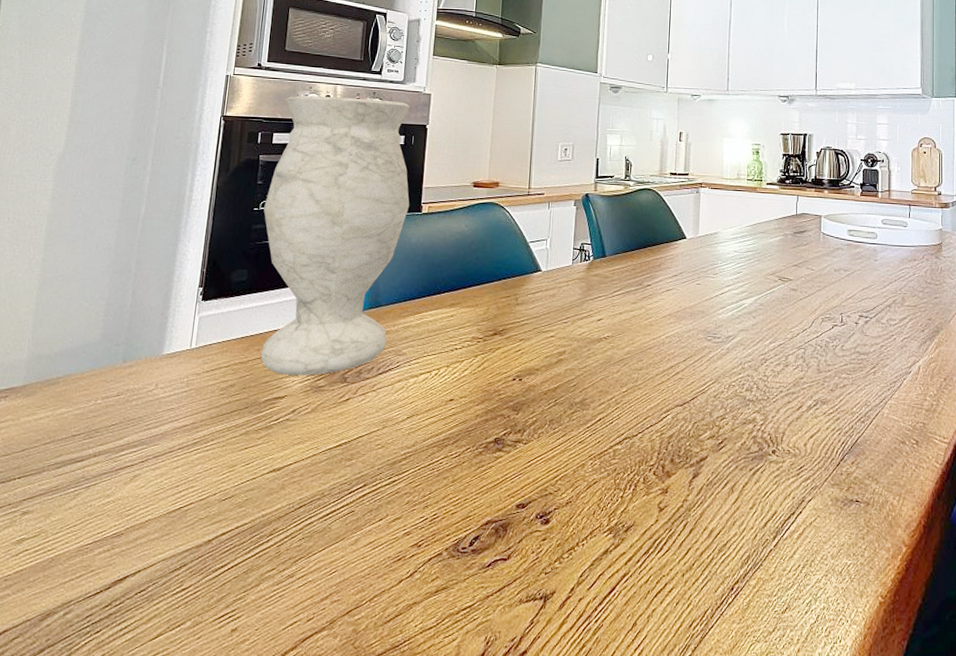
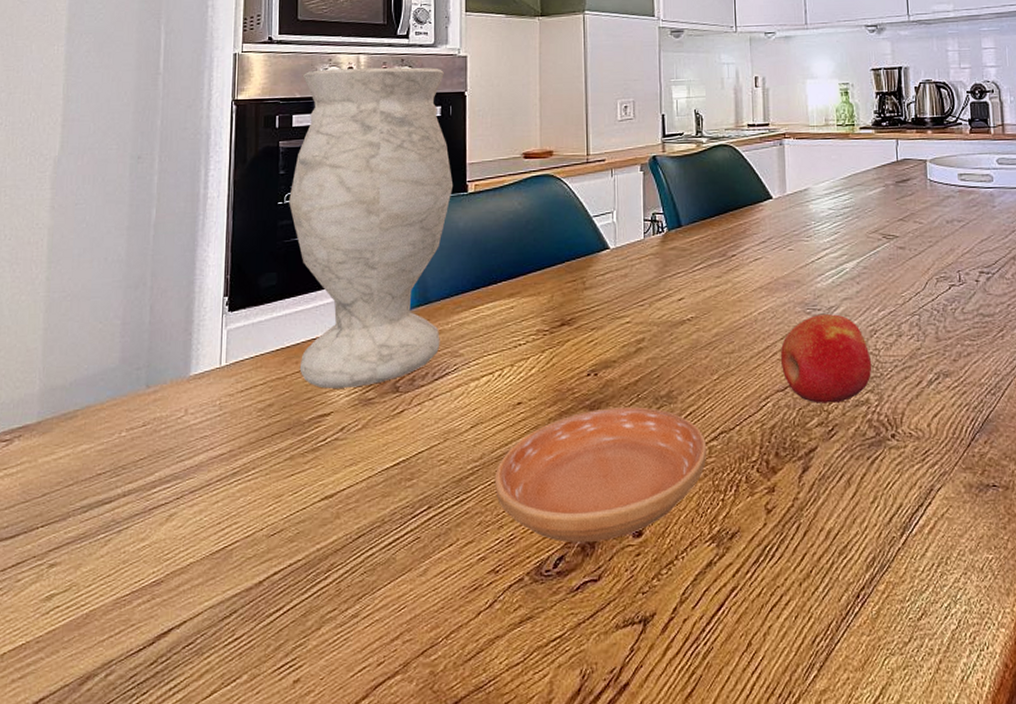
saucer: none [423,409,612,526] -> present [494,407,707,543]
apple: none [681,342,761,420] -> present [780,314,872,404]

